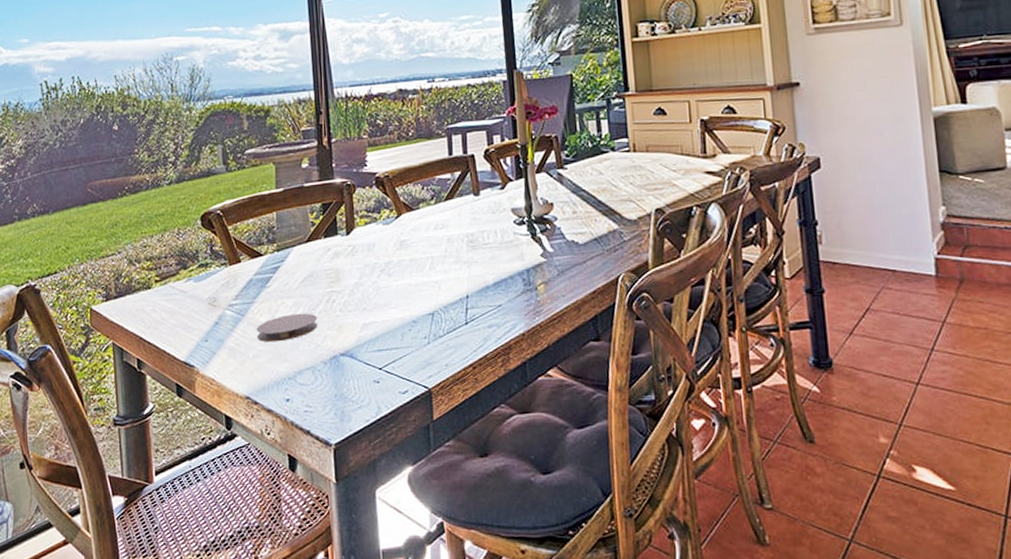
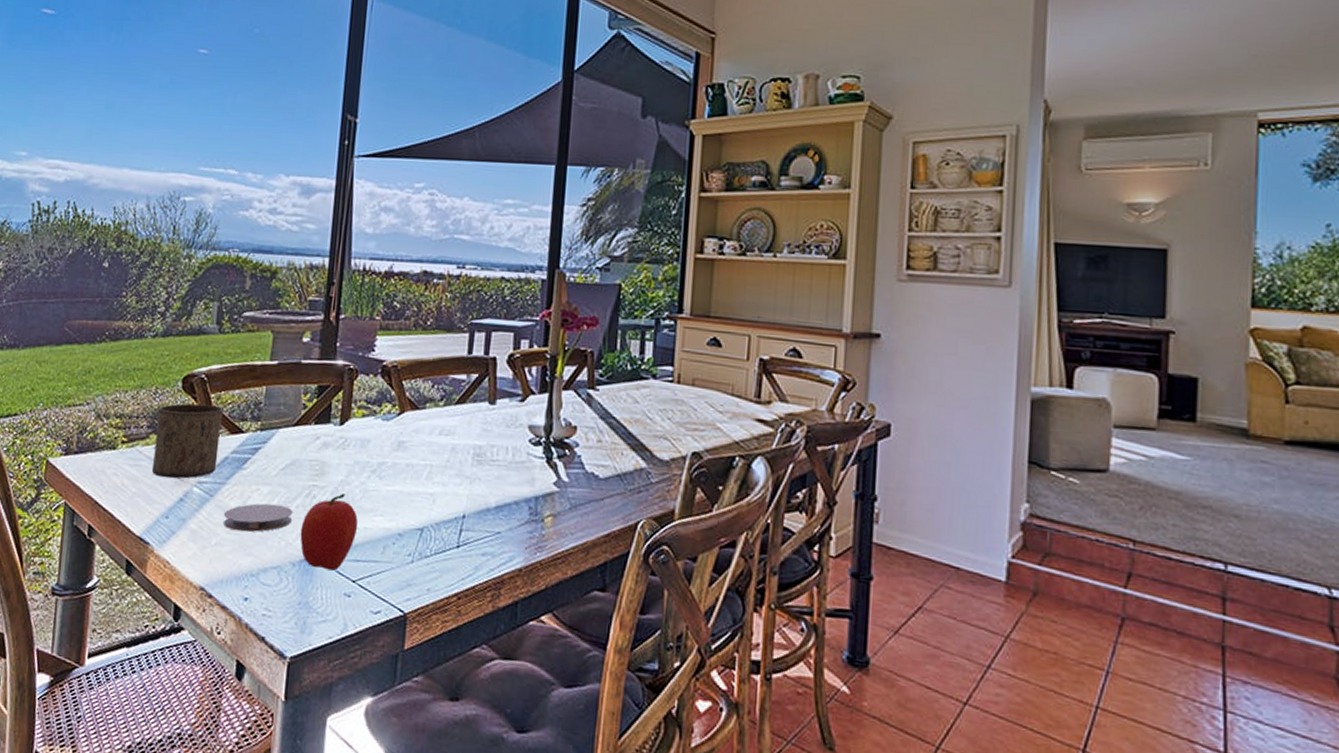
cup: none [183,236,244,307] -> present [152,403,224,479]
fruit: none [326,294,377,363] -> present [300,494,359,571]

